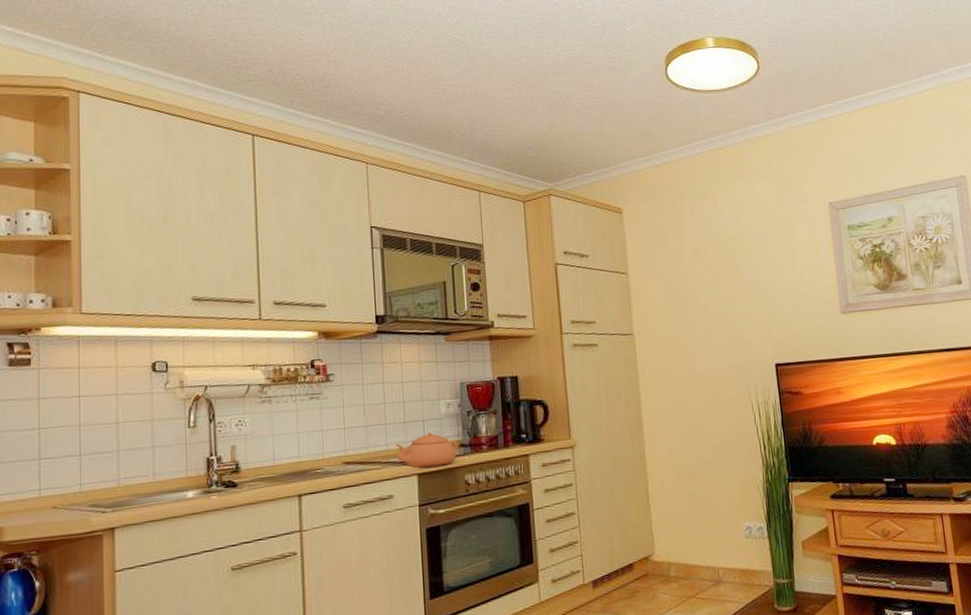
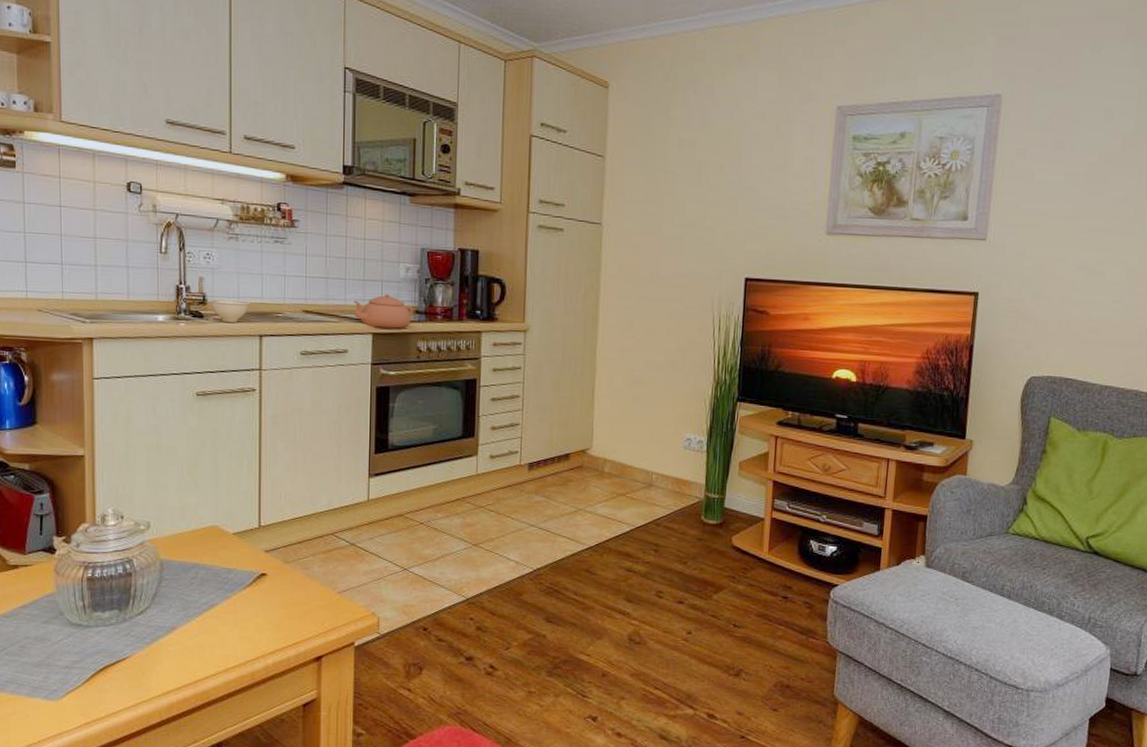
bowl: none [244,462,287,488] -> present [210,298,250,323]

